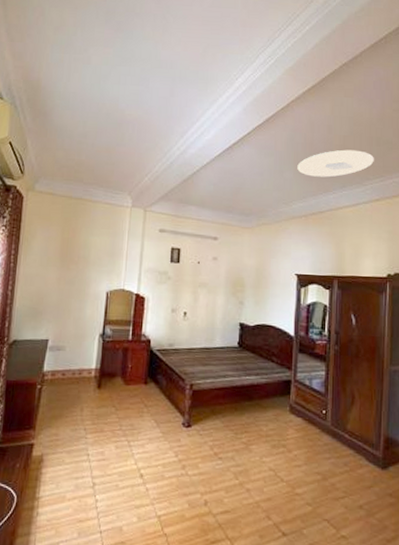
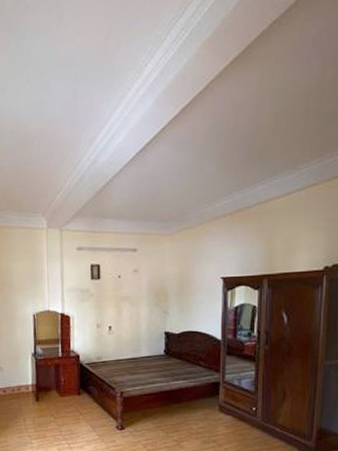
ceiling light: present [297,149,374,178] -> none [220,128,311,168]

